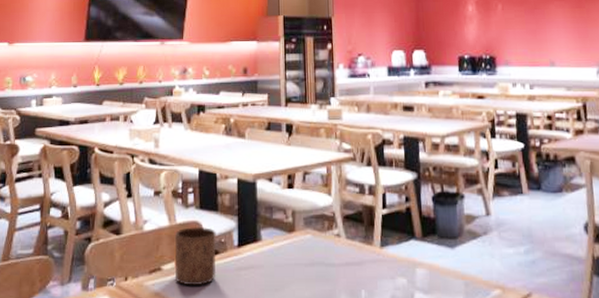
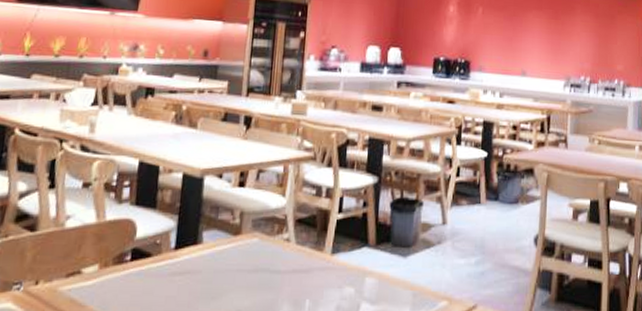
cup: present [176,226,217,286] -> none [97,225,152,293]

